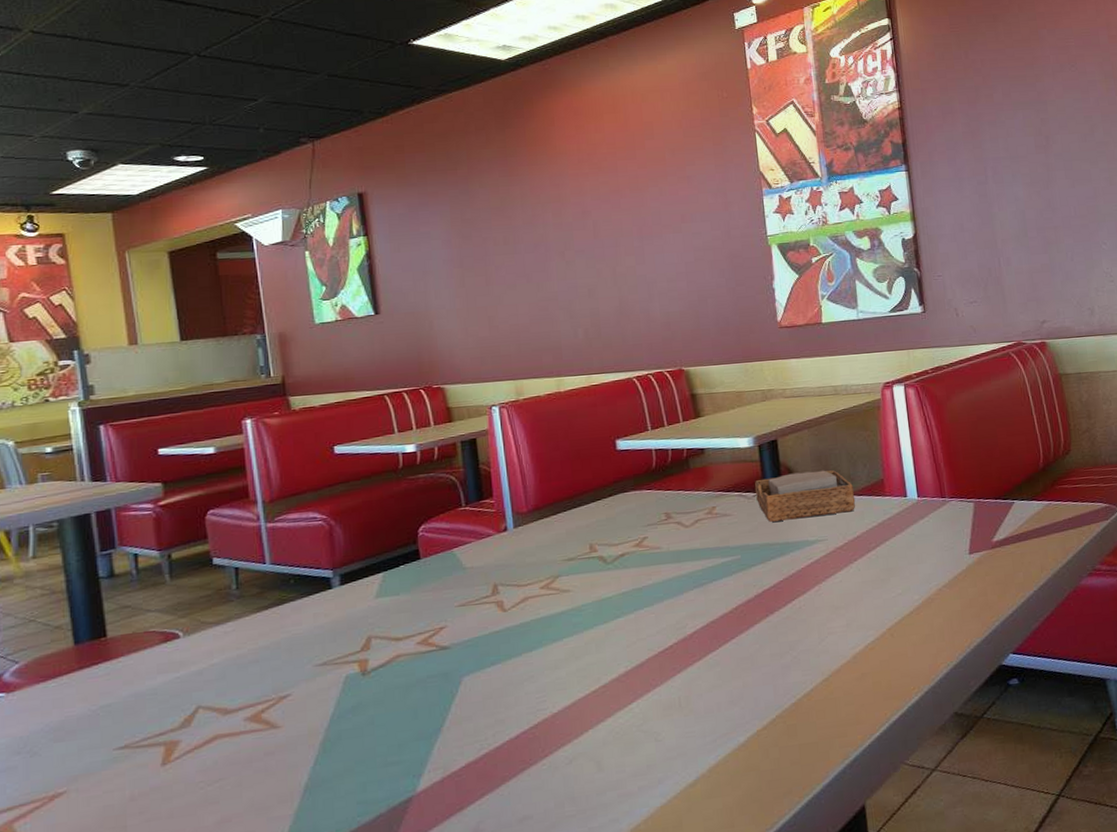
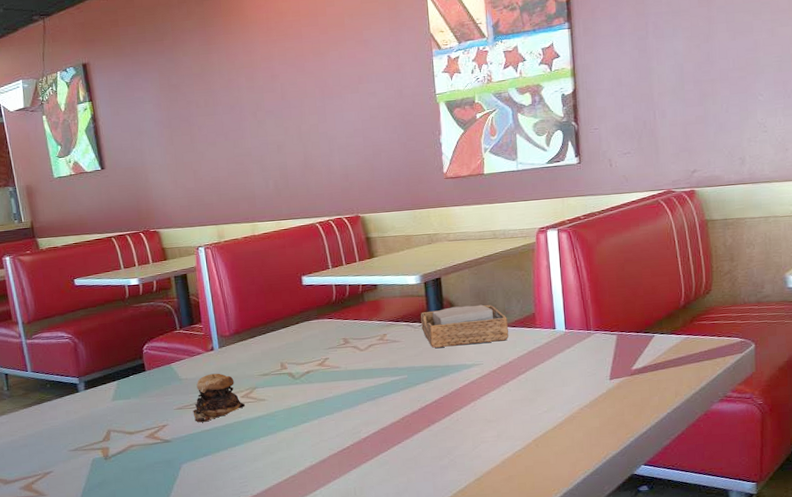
burger: none [479,559,546,622] -> present [193,373,246,423]

